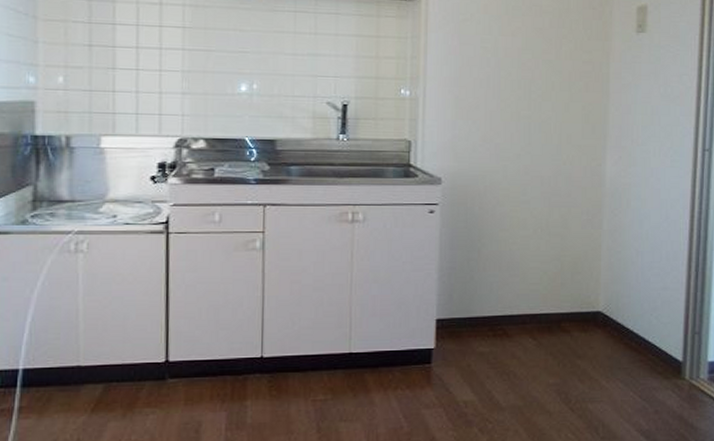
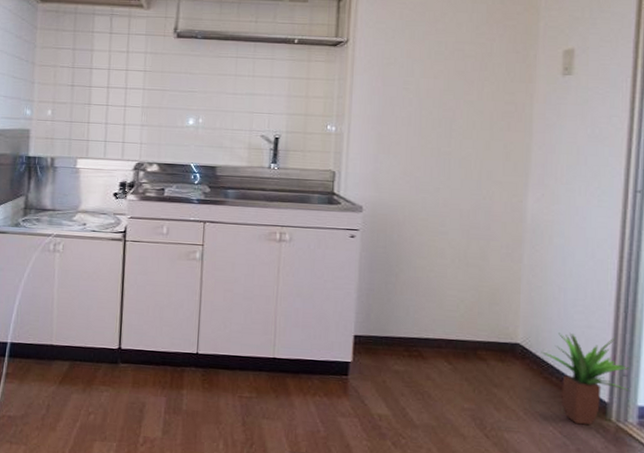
potted plant: none [621,295,702,387] -> present [541,332,630,426]

